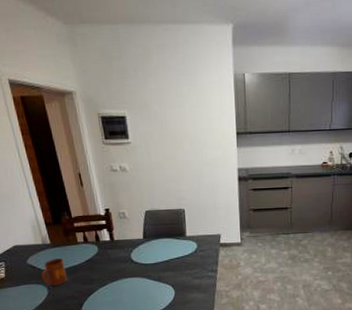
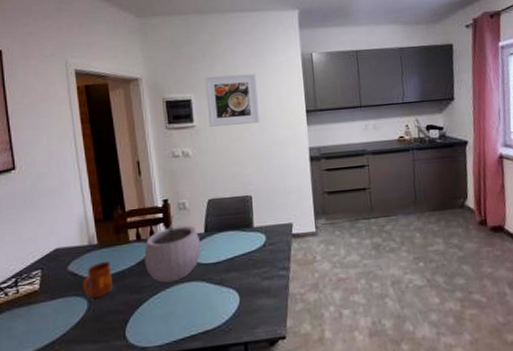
plant pot: none [91,223,141,277] -> present [144,215,201,283]
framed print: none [138,92,192,144] -> present [205,73,259,127]

